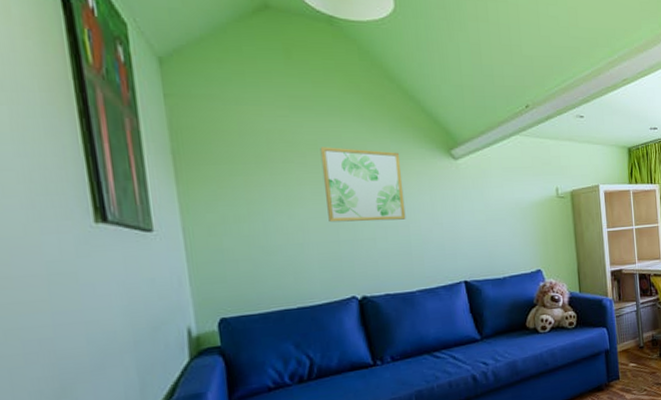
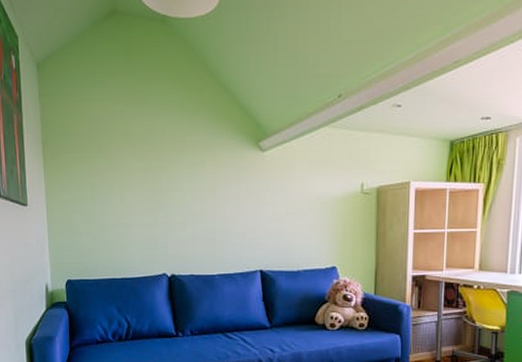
wall art: present [320,147,406,223] -> none [147,138,213,208]

